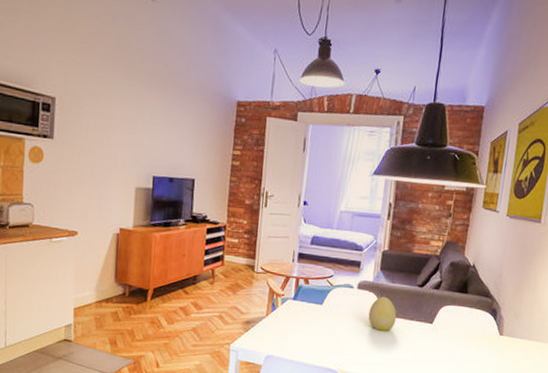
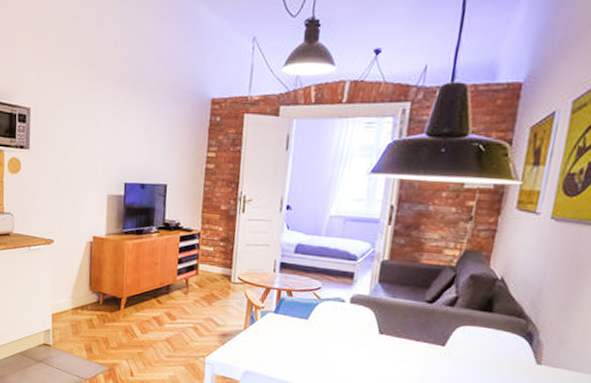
decorative egg: present [368,296,397,331] -> none [362,312,399,352]

